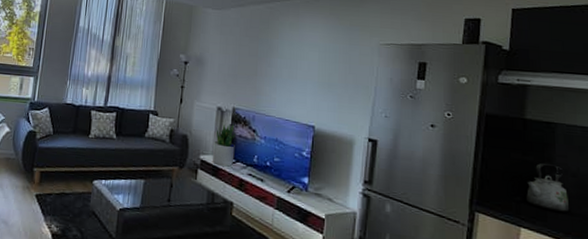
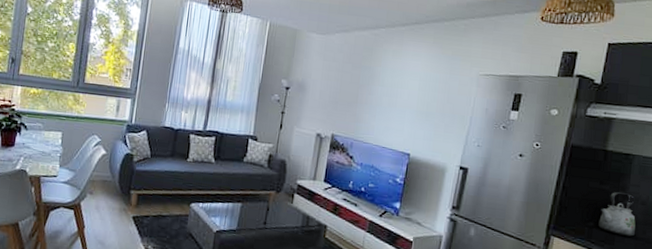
planter: present [212,124,236,167] -> none [309,150,333,192]

